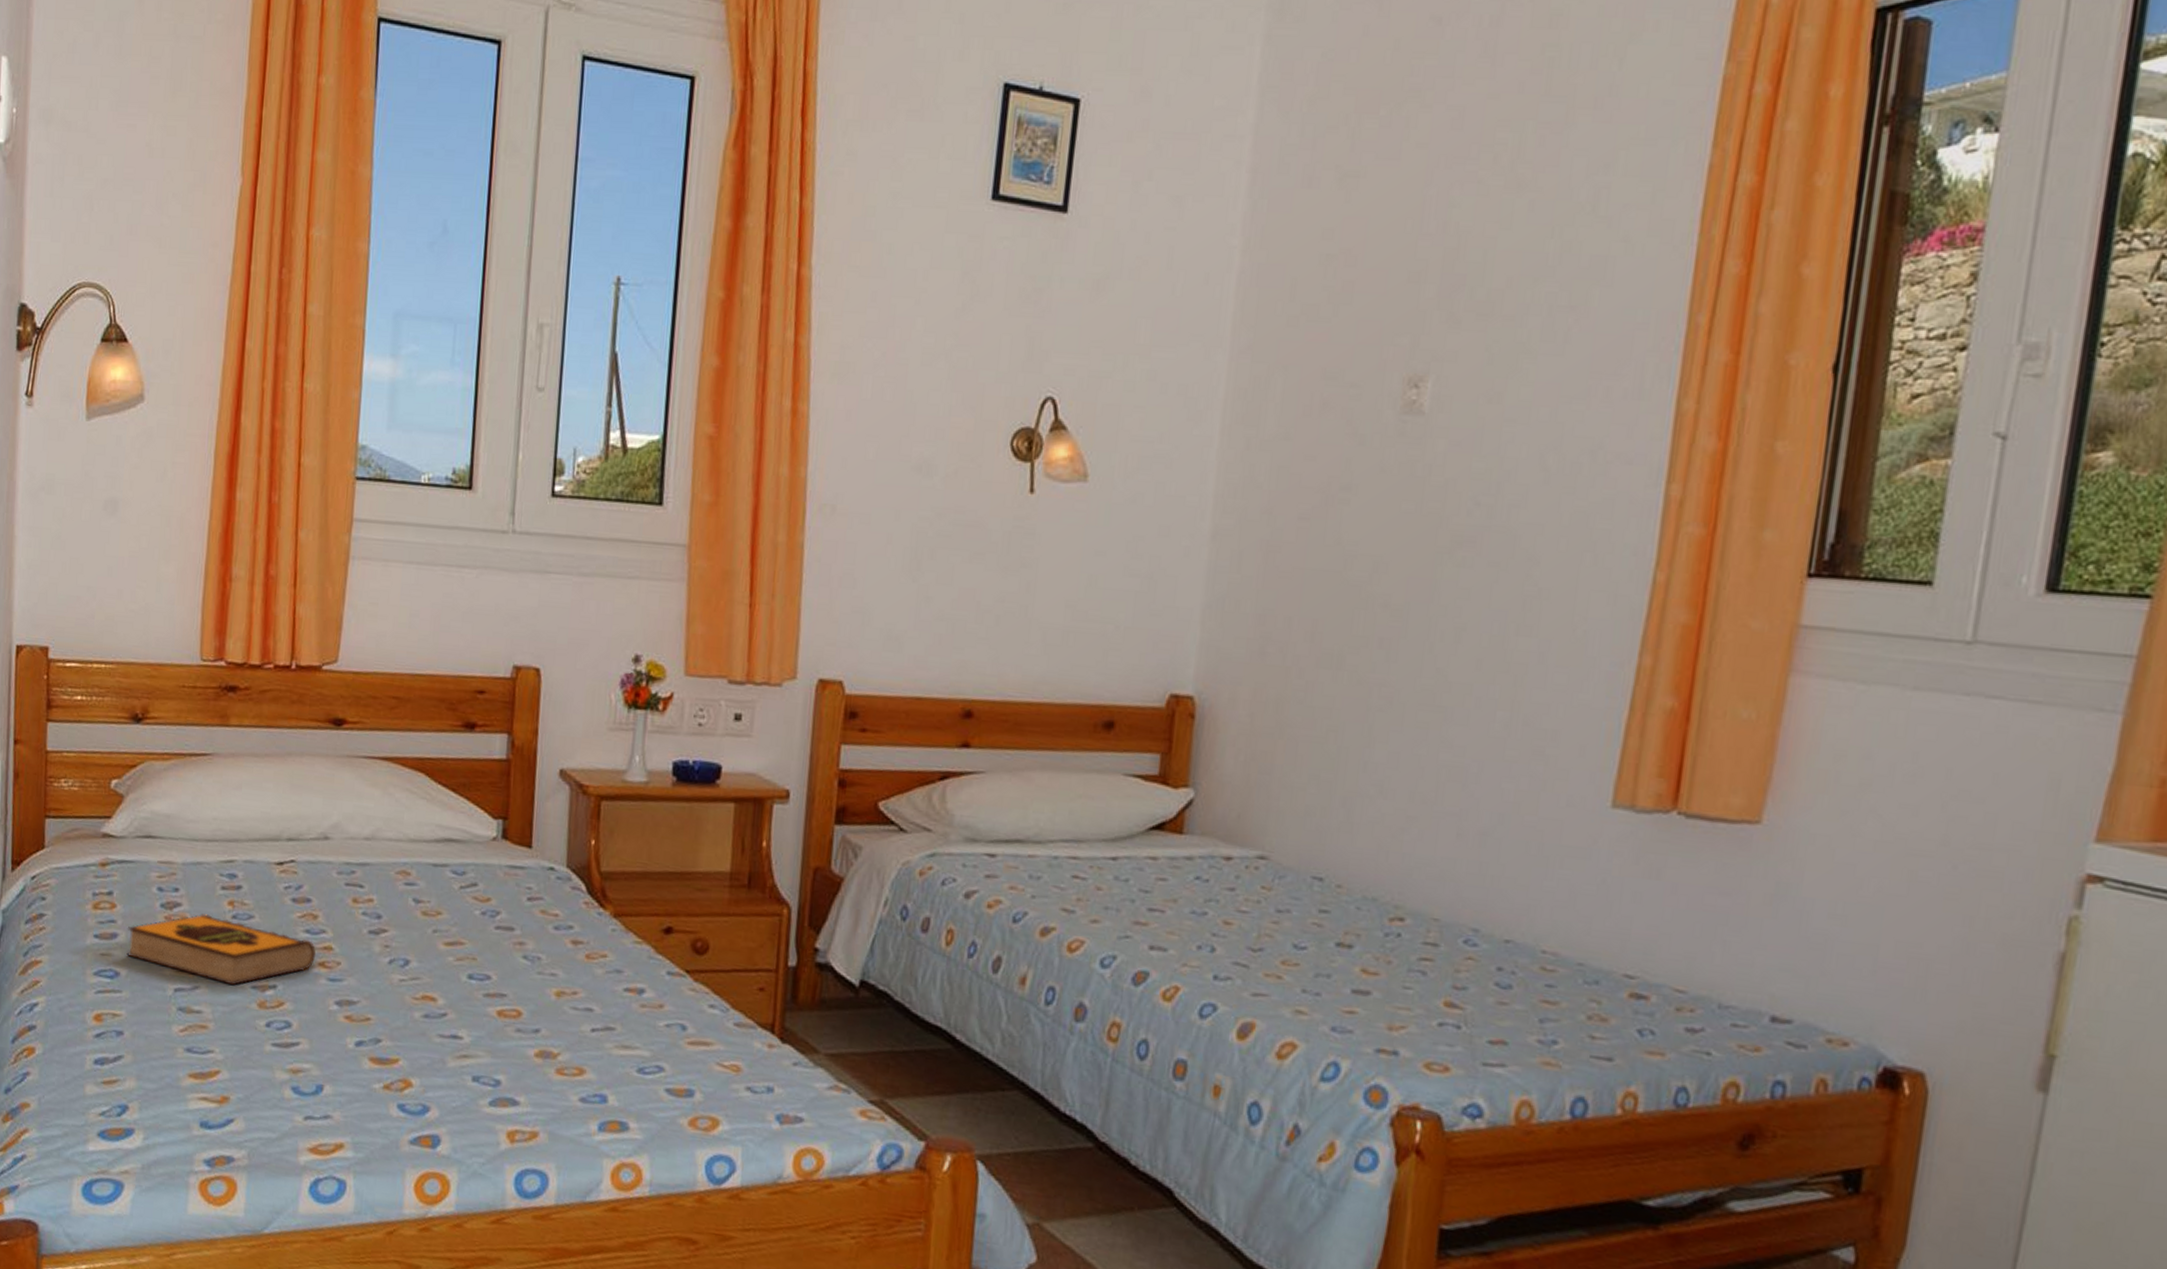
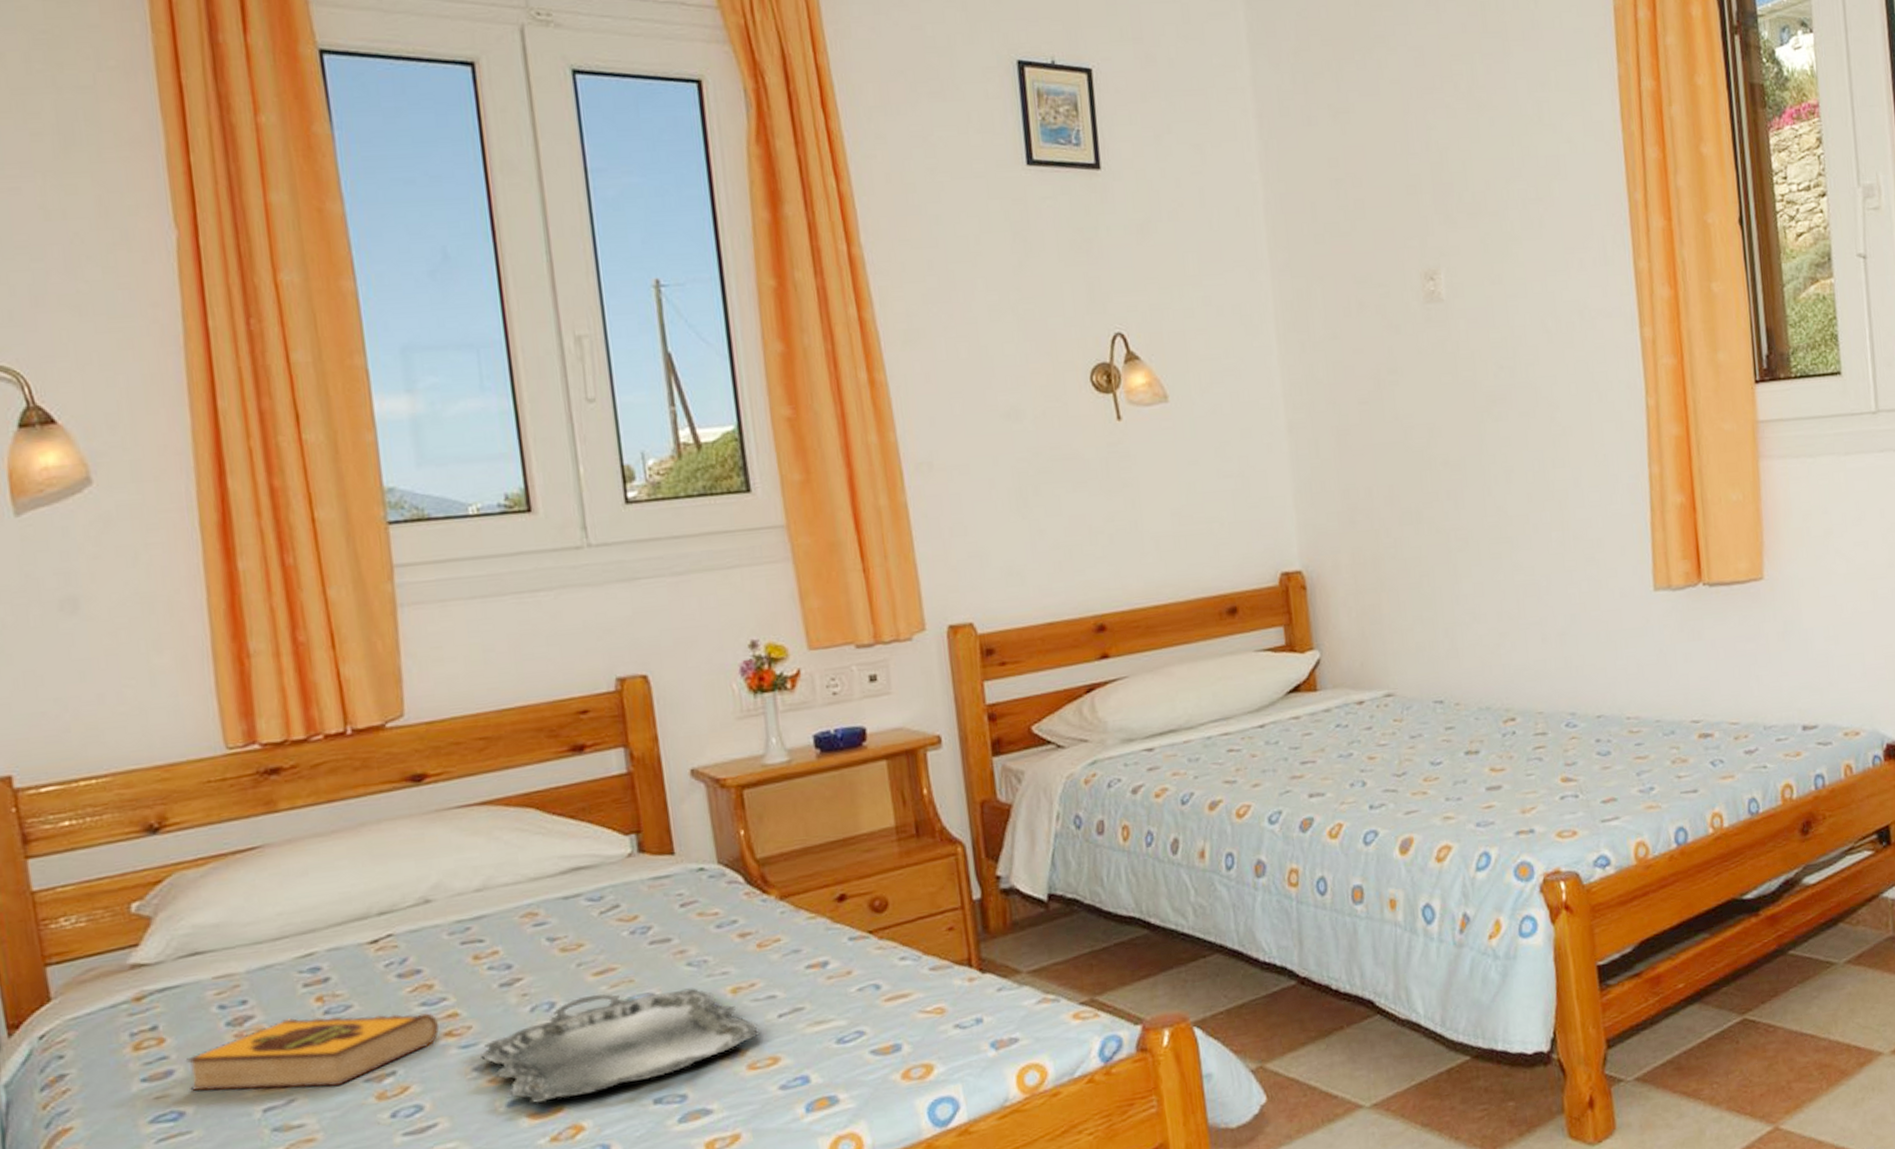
serving tray: none [343,962,573,1058] -> present [481,988,760,1104]

